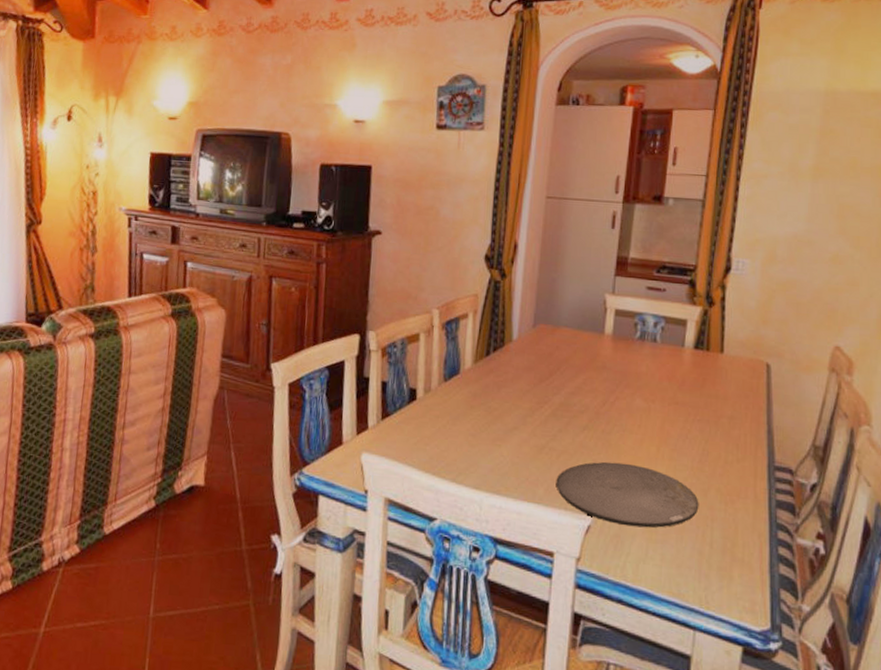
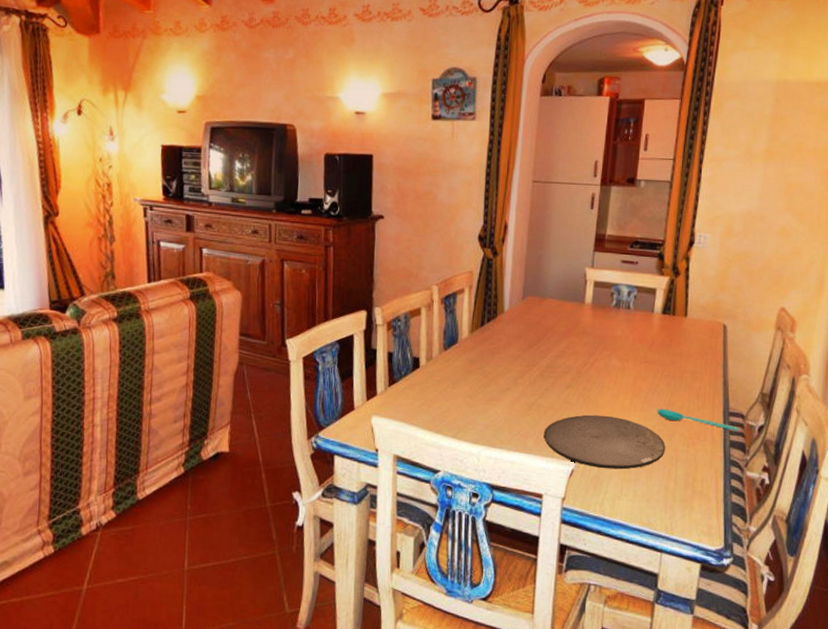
spoon: none [688,458,787,489] -> present [657,408,739,431]

